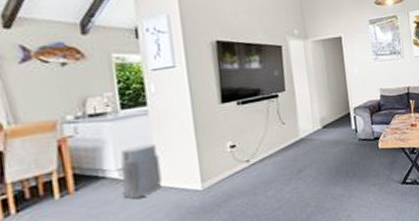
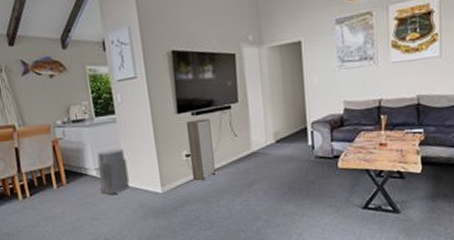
storage cabinet: none [232,107,263,172] -> present [186,118,216,181]

